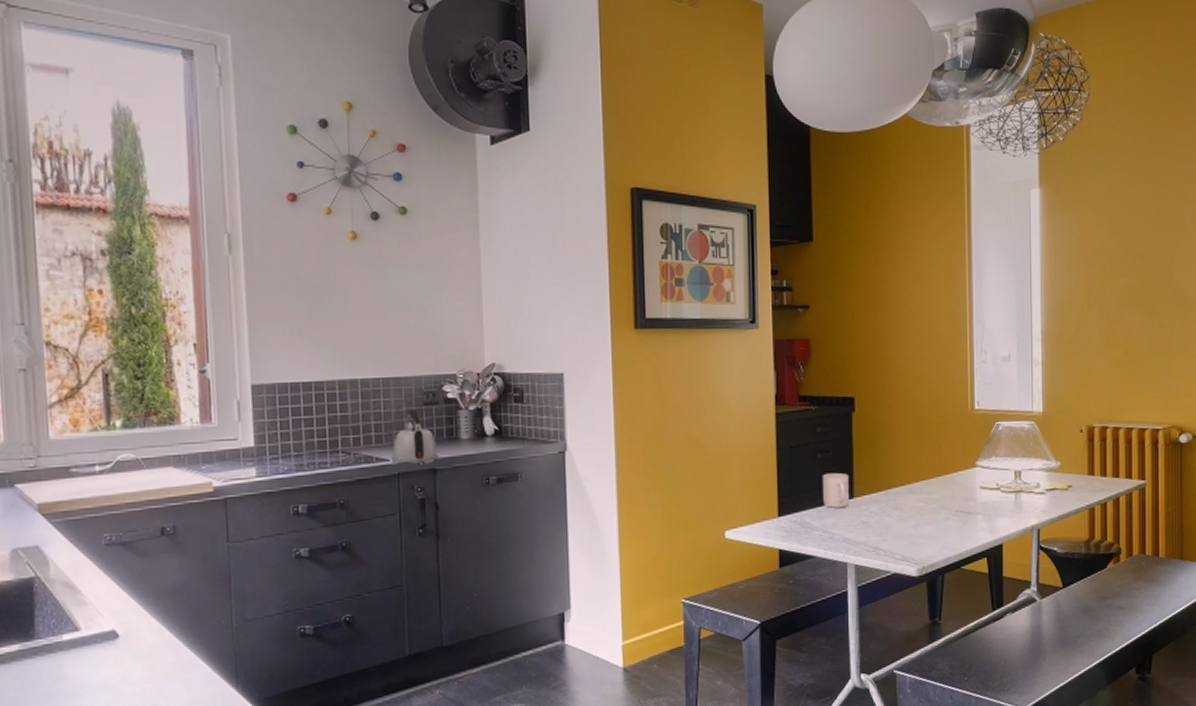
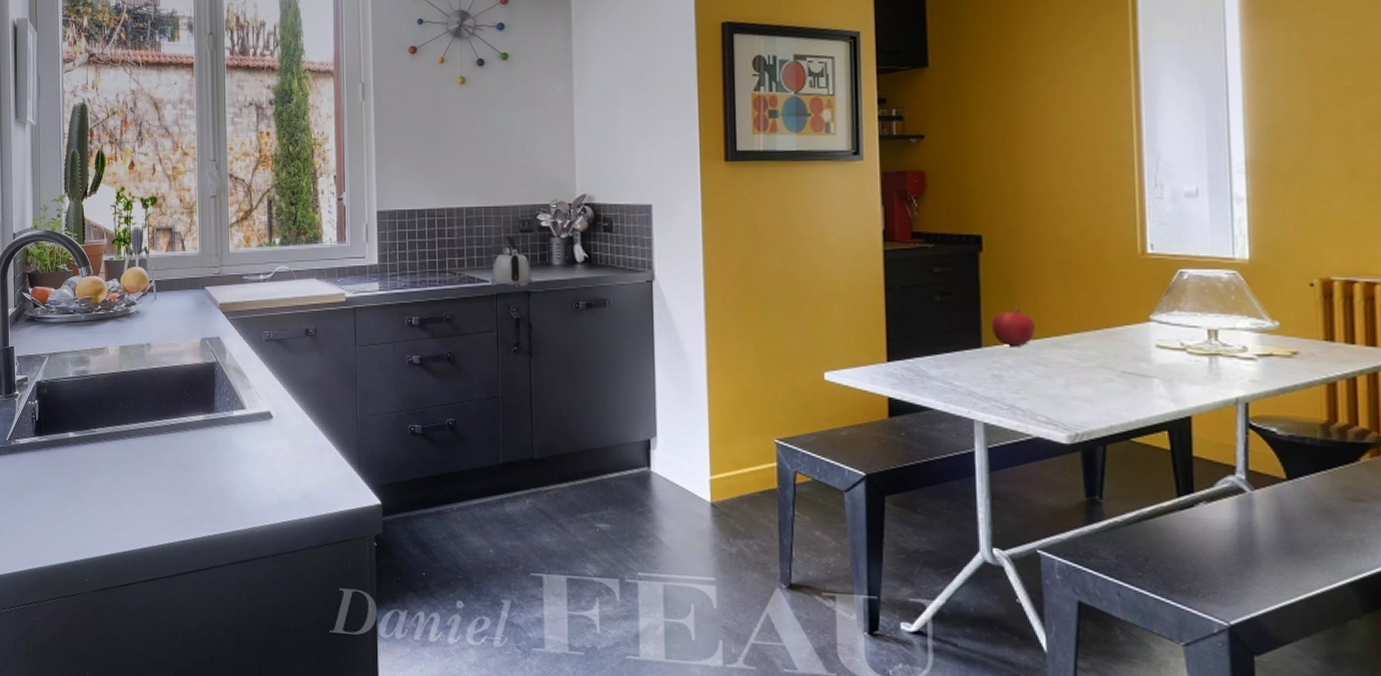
mug: present [822,472,850,508] -> none [940,317,977,357]
fruit: none [861,461,894,495] -> present [991,308,1035,346]

